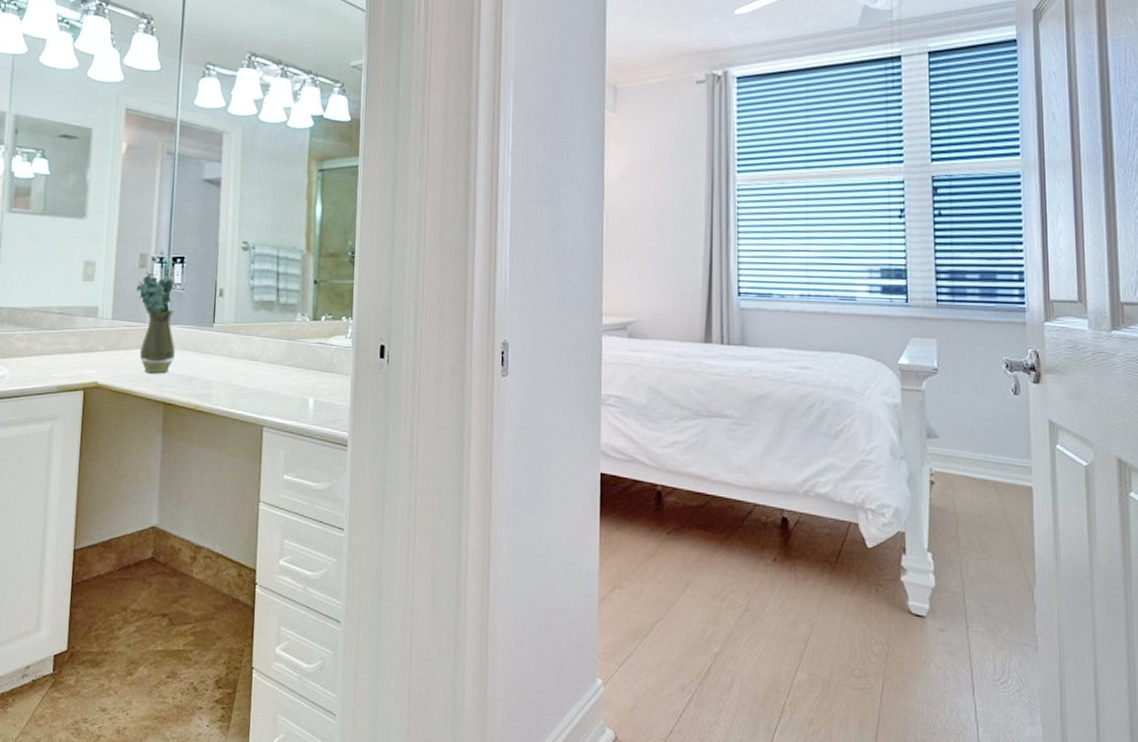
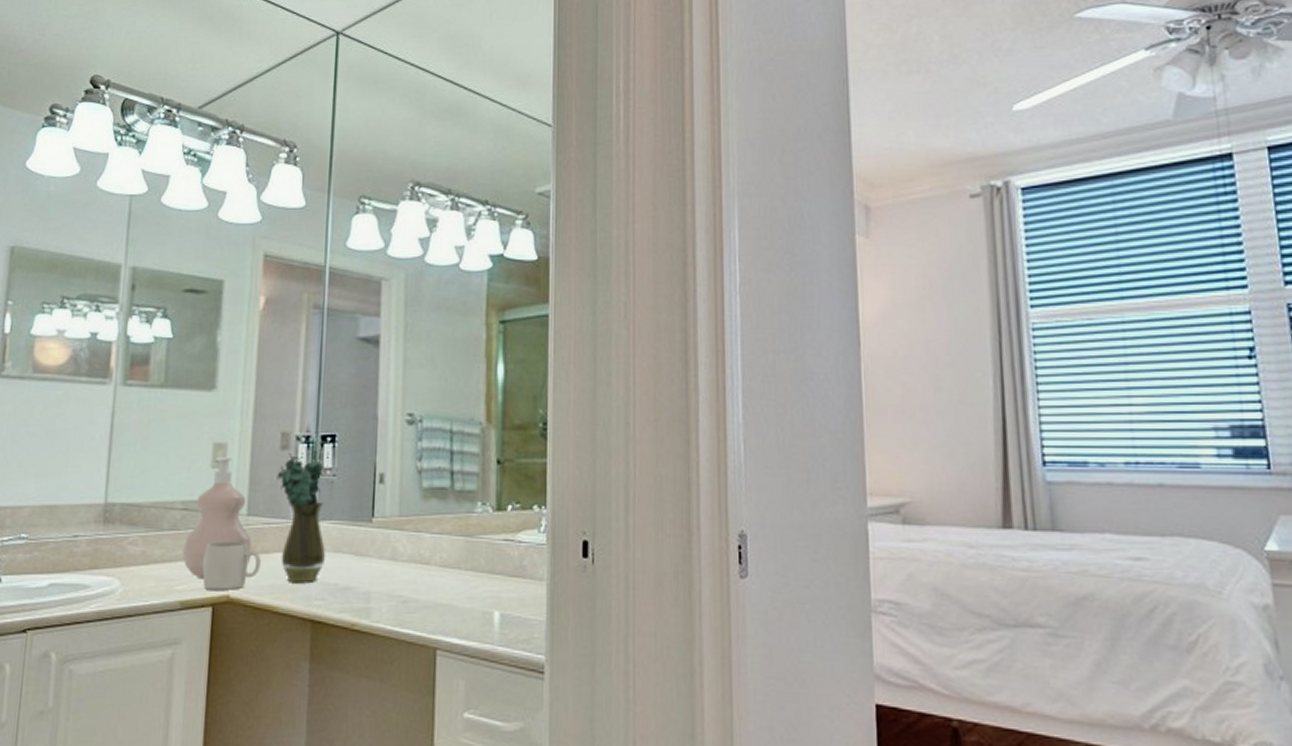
soap bottle: none [58,272,117,369] -> present [182,457,254,579]
mug: none [76,339,123,378] -> present [202,540,261,590]

